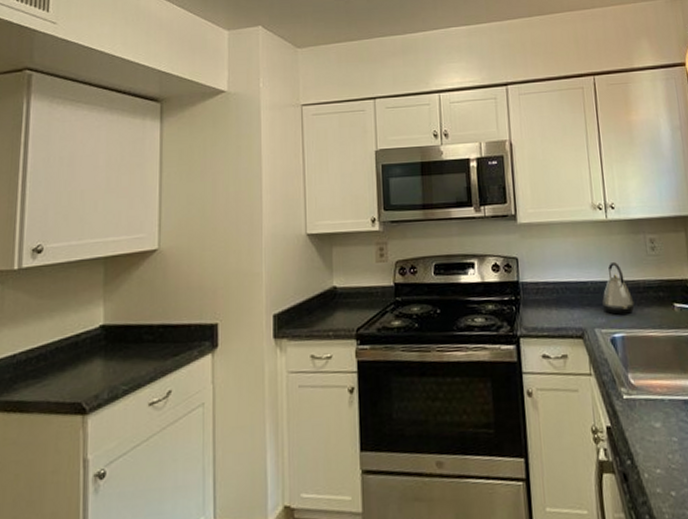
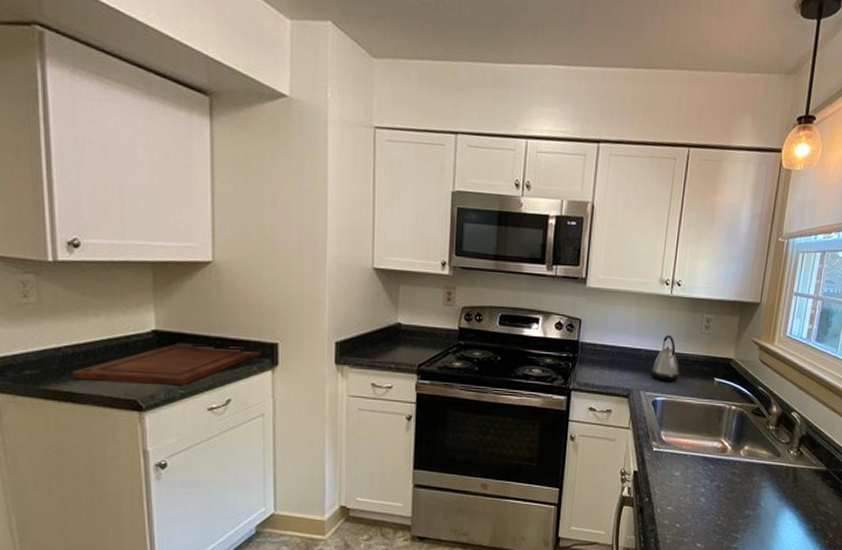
cutting board: none [23,332,202,387] -> present [72,343,261,386]

